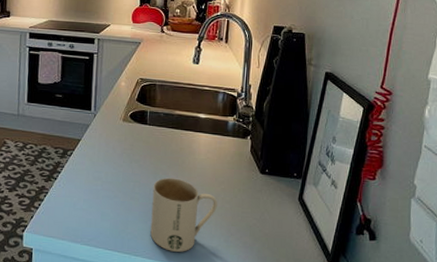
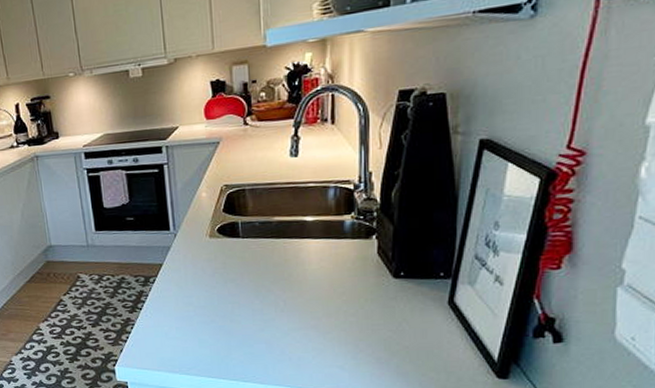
mug: present [150,177,217,252] -> none [256,294,339,374]

